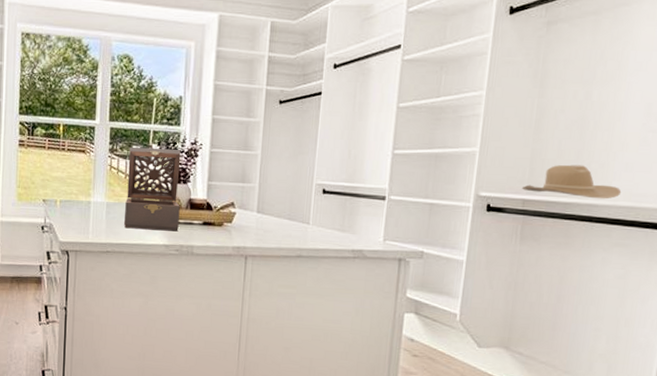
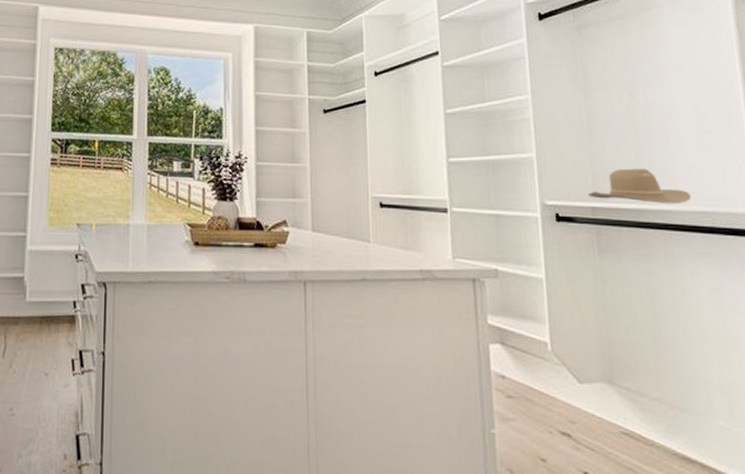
jewelry box: present [124,147,181,232] -> none [168,162,228,256]

